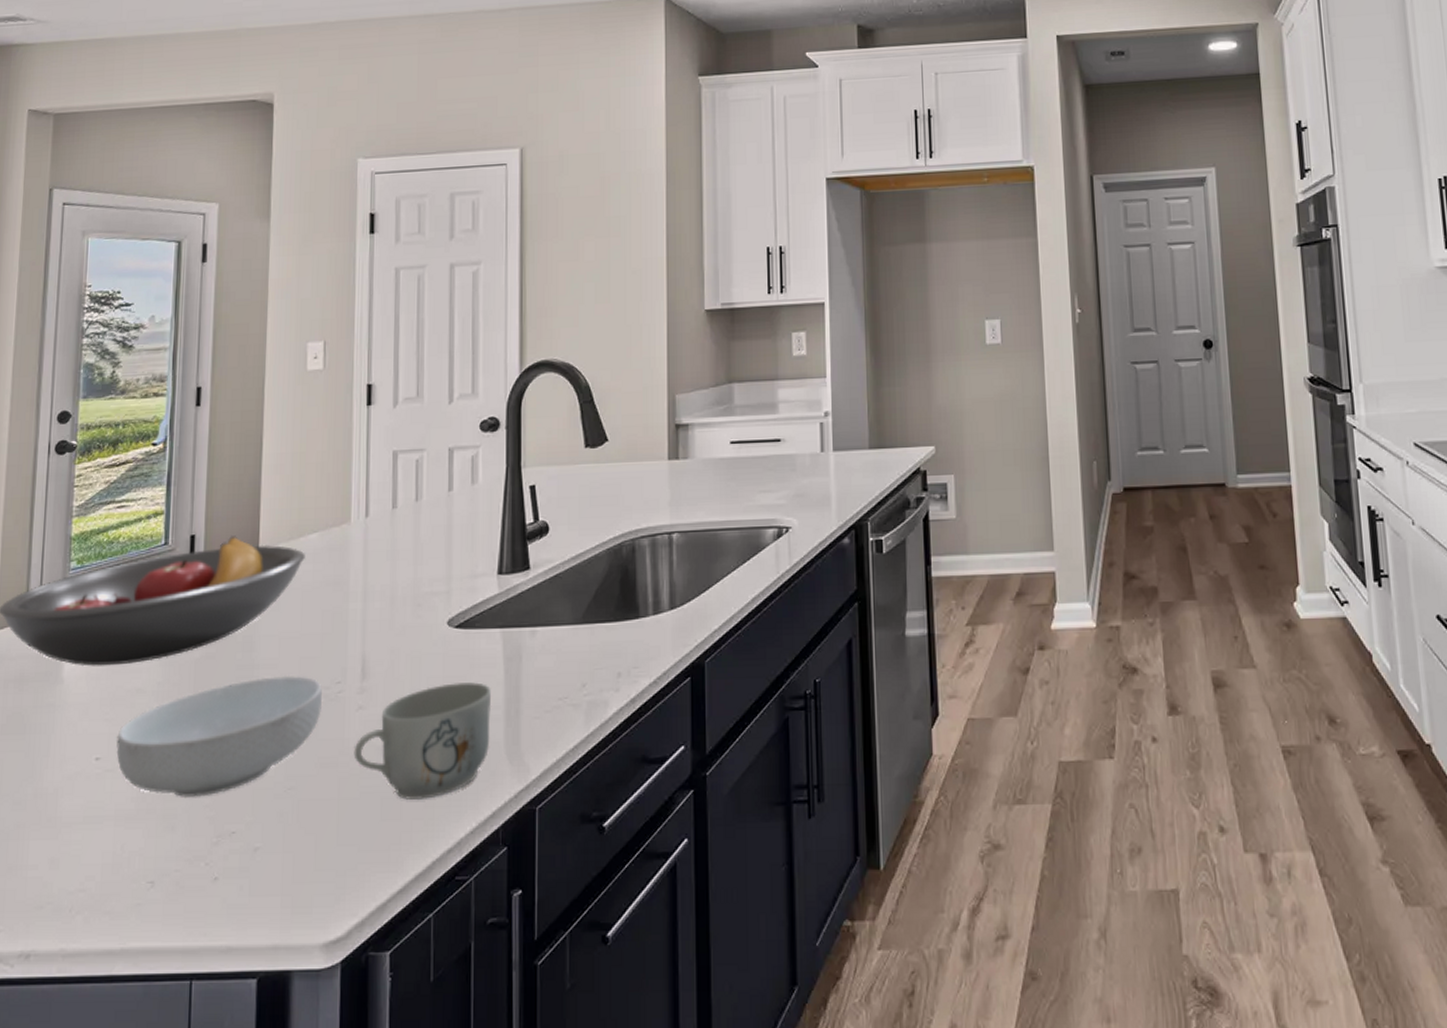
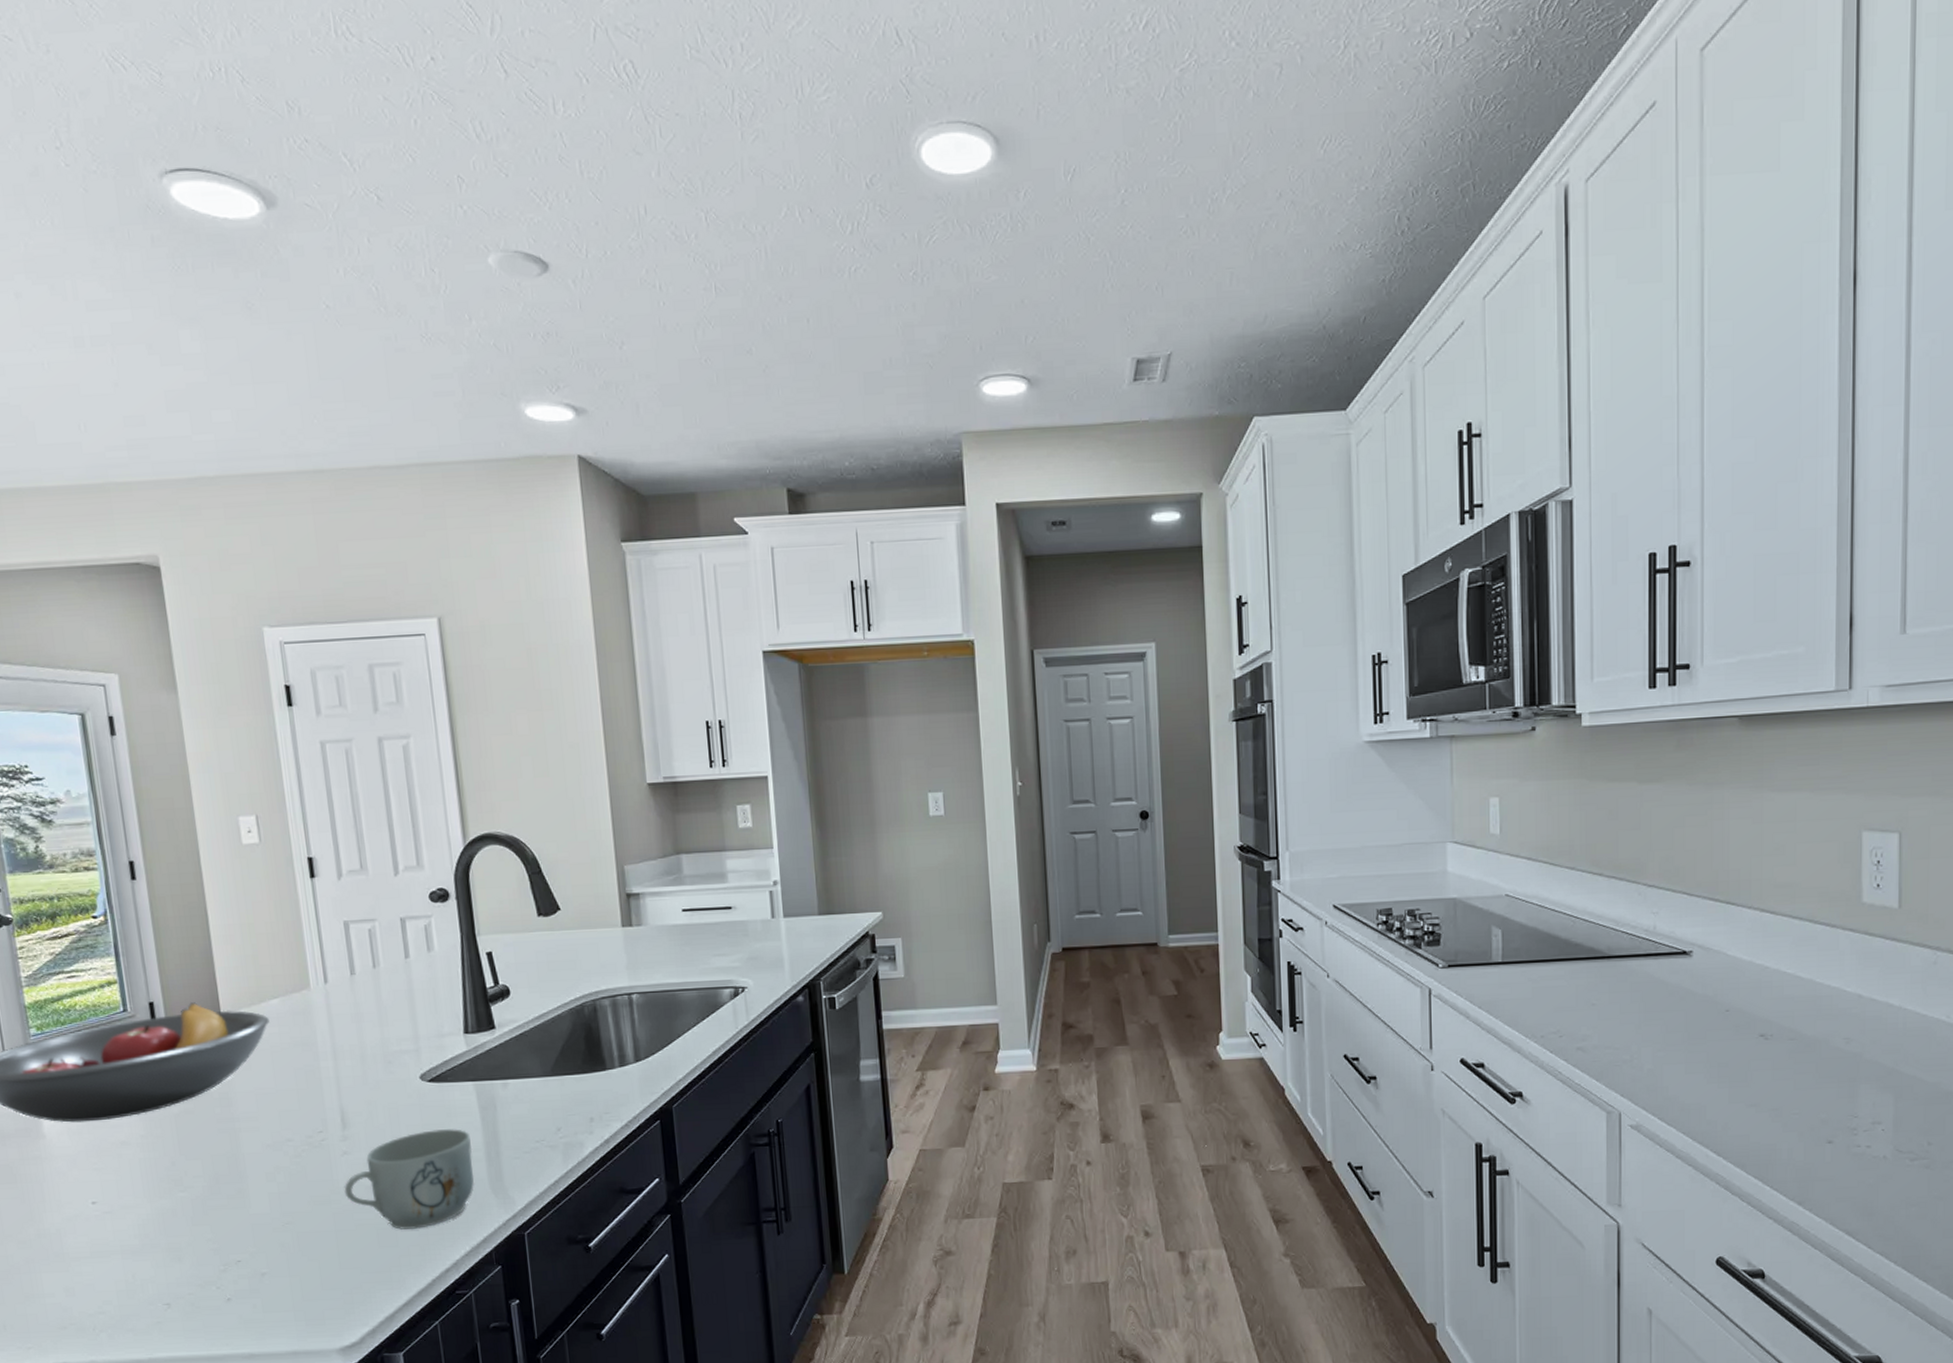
cereal bowl: present [116,675,323,799] -> none [109,1126,308,1234]

